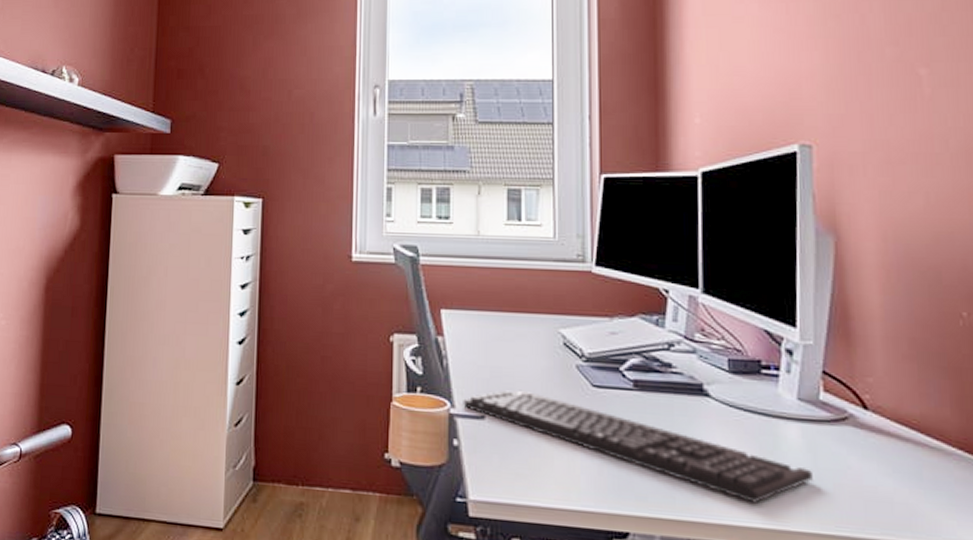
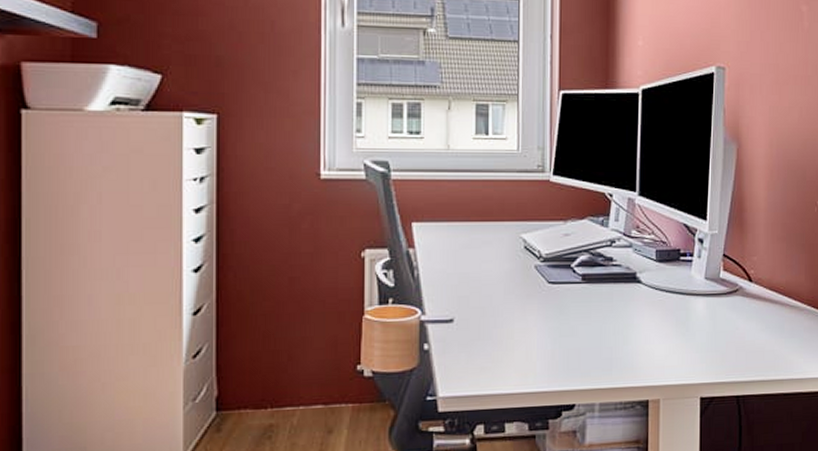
keyboard: present [463,390,813,503] -> none [433,292,712,366]

